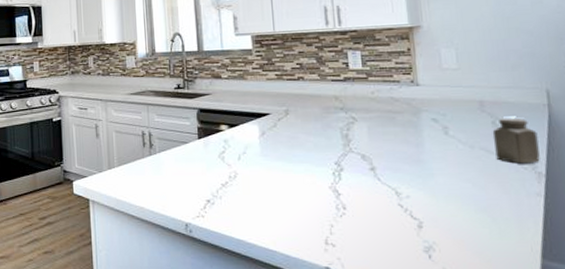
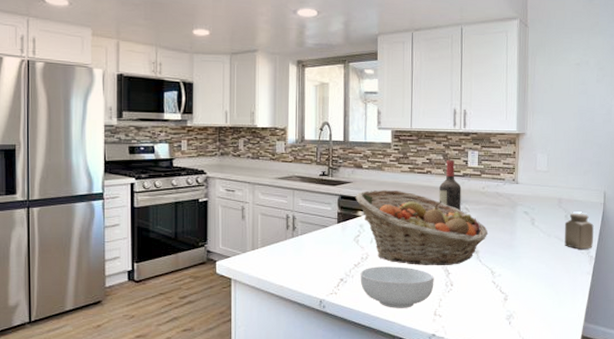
fruit basket: none [216,100,385,186] -> present [355,189,488,266]
cereal bowl: none [229,186,322,235] -> present [360,266,434,308]
wine bottle: none [315,62,346,121] -> present [439,159,461,211]

